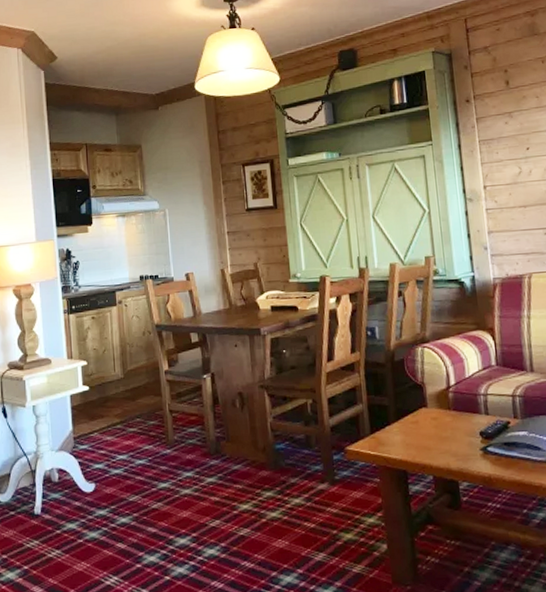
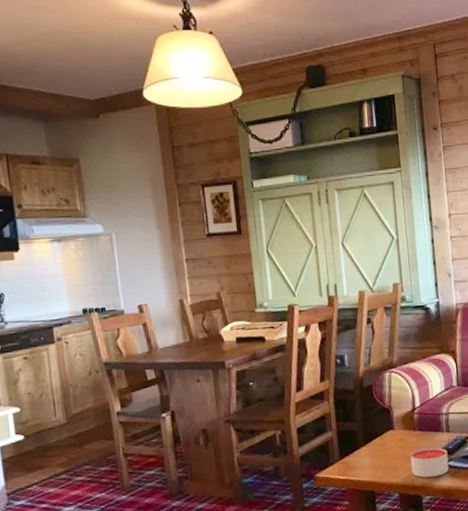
candle: none [446,429,489,463] -> present [411,447,449,478]

